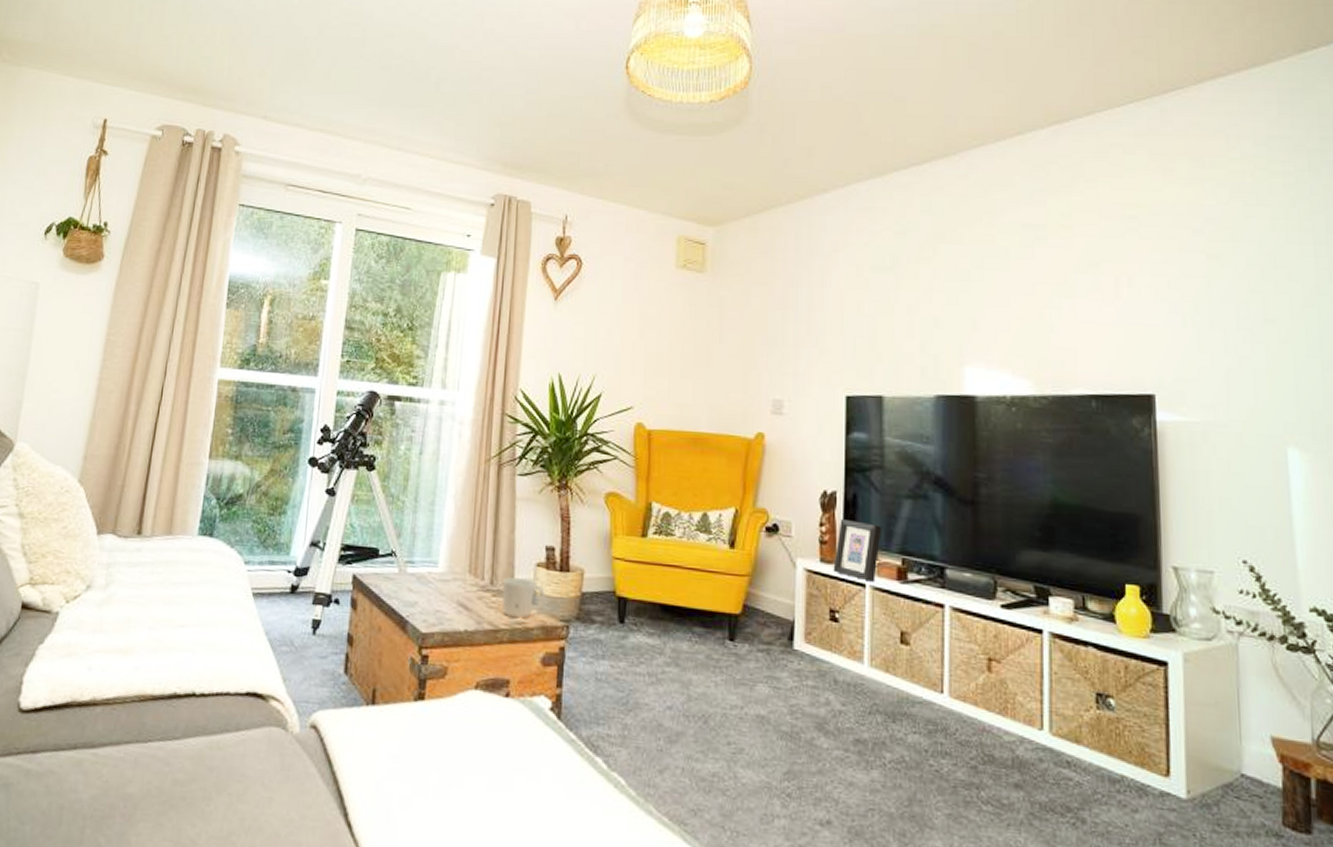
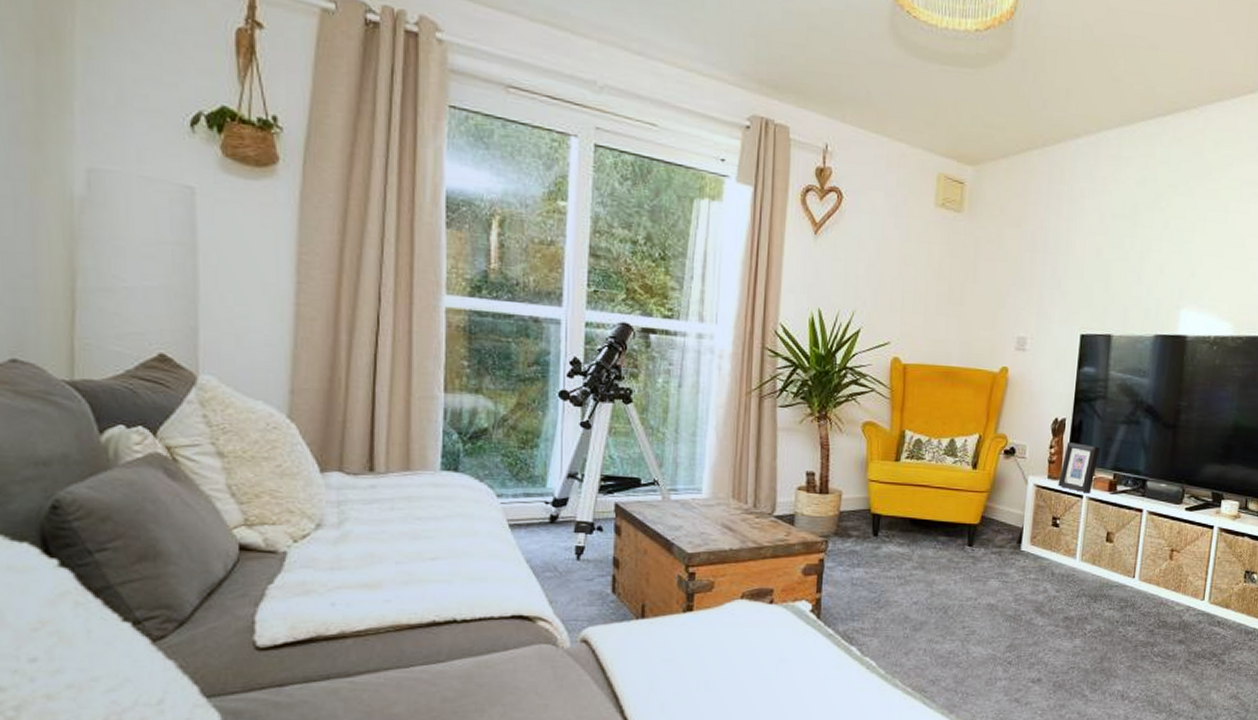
mug: present [502,577,545,619] -> none [765,501,806,536]

